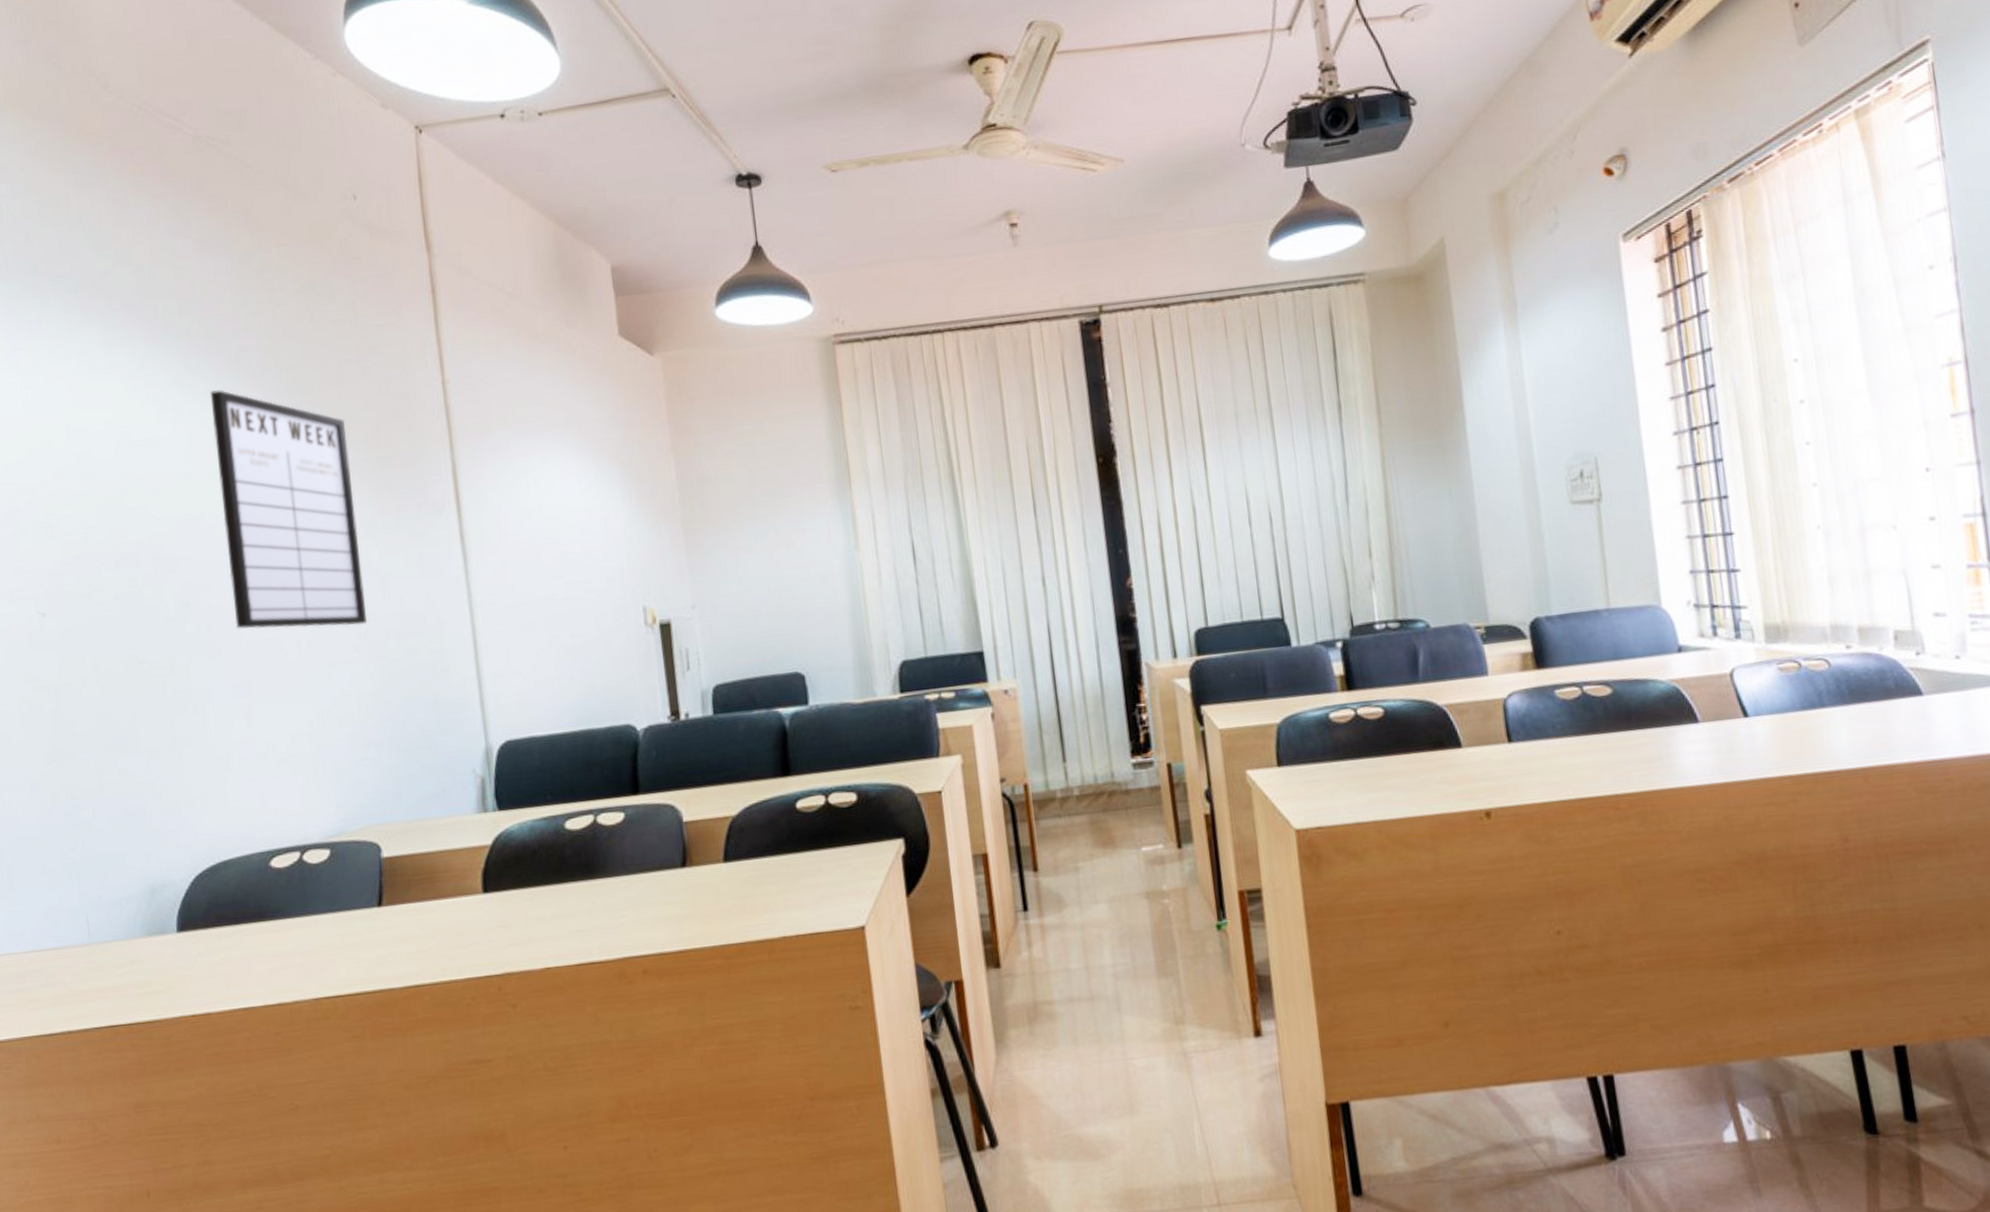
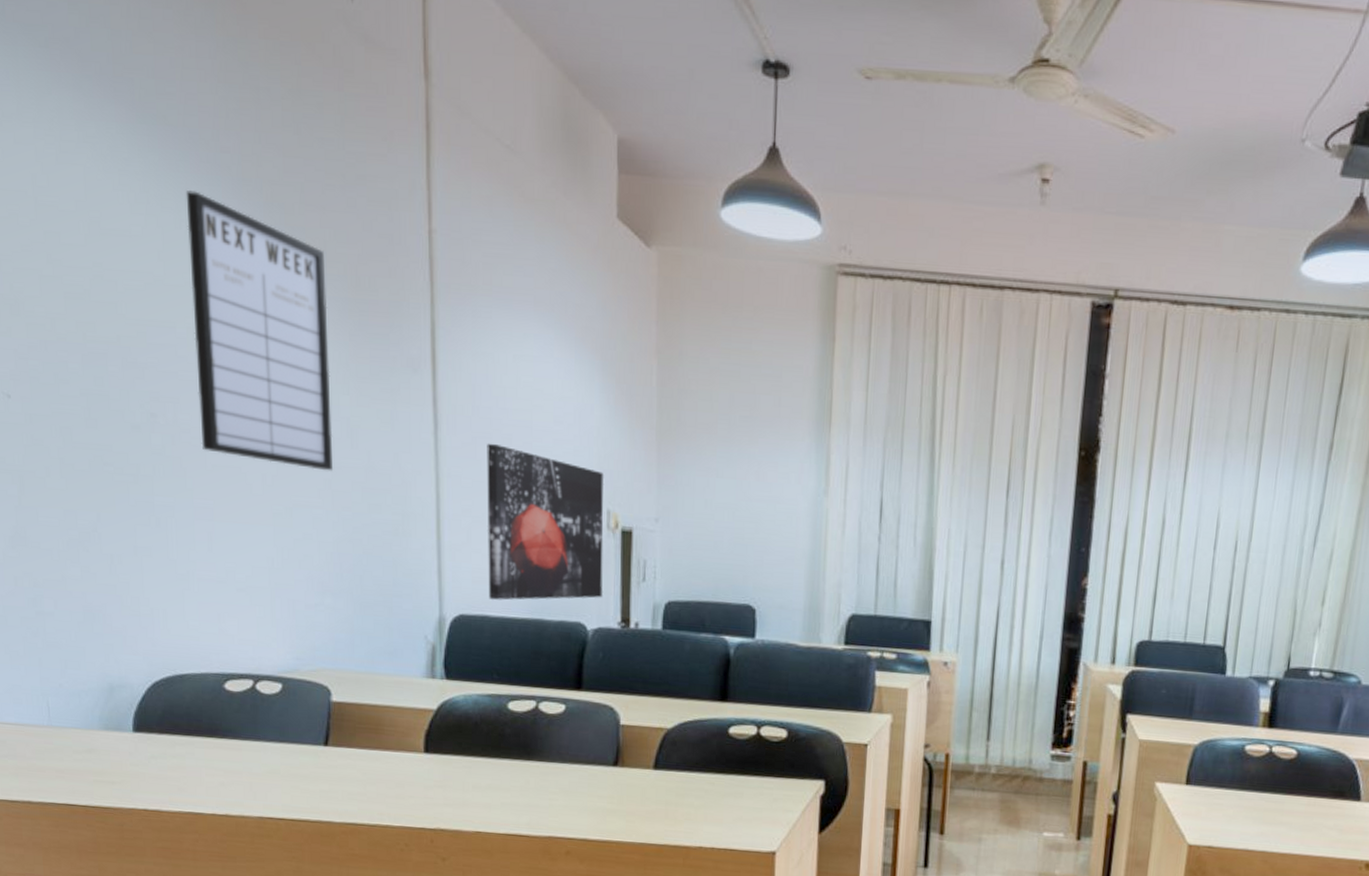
wall art: none [517,565,649,719] -> present [487,443,604,600]

